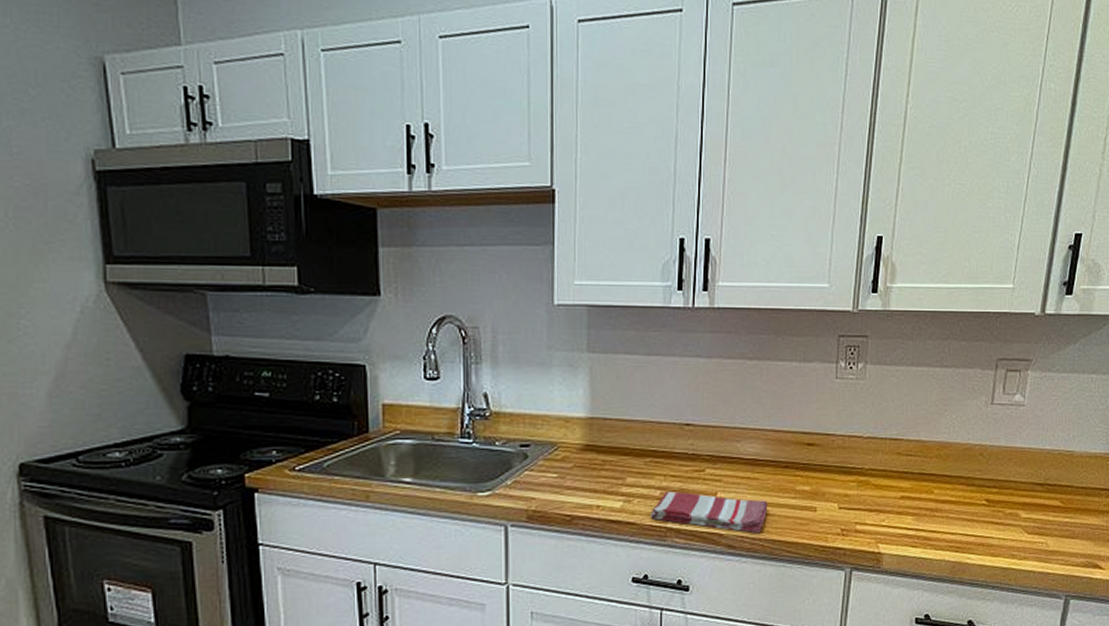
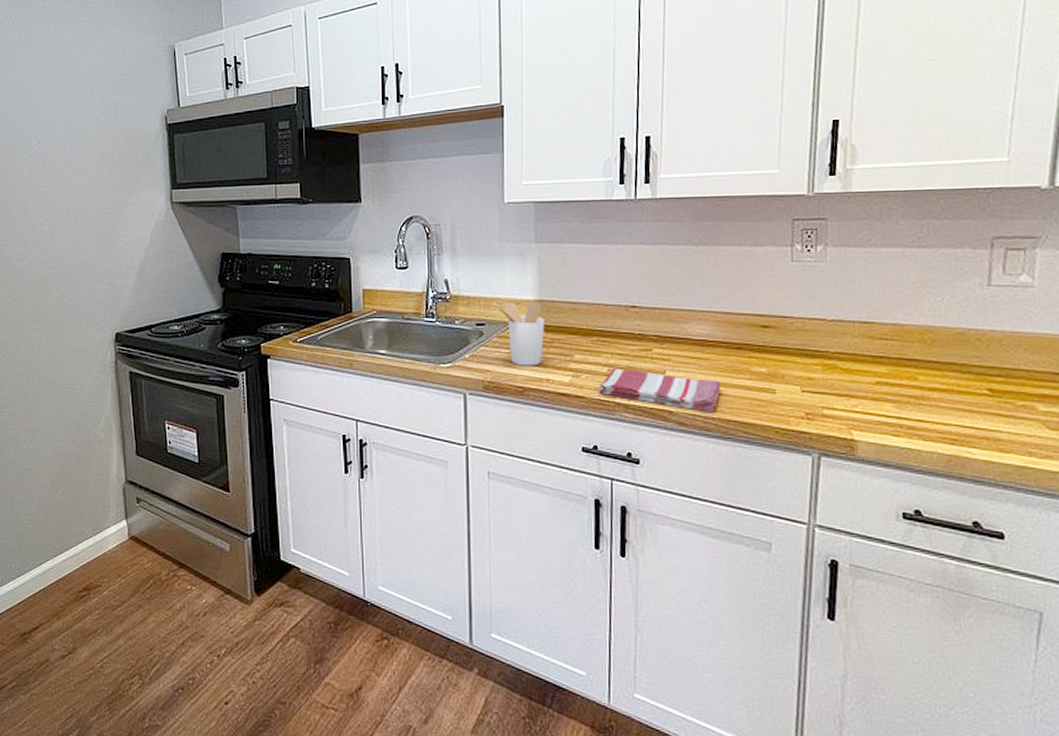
utensil holder: none [540,419,597,492] -> present [494,301,545,366]

